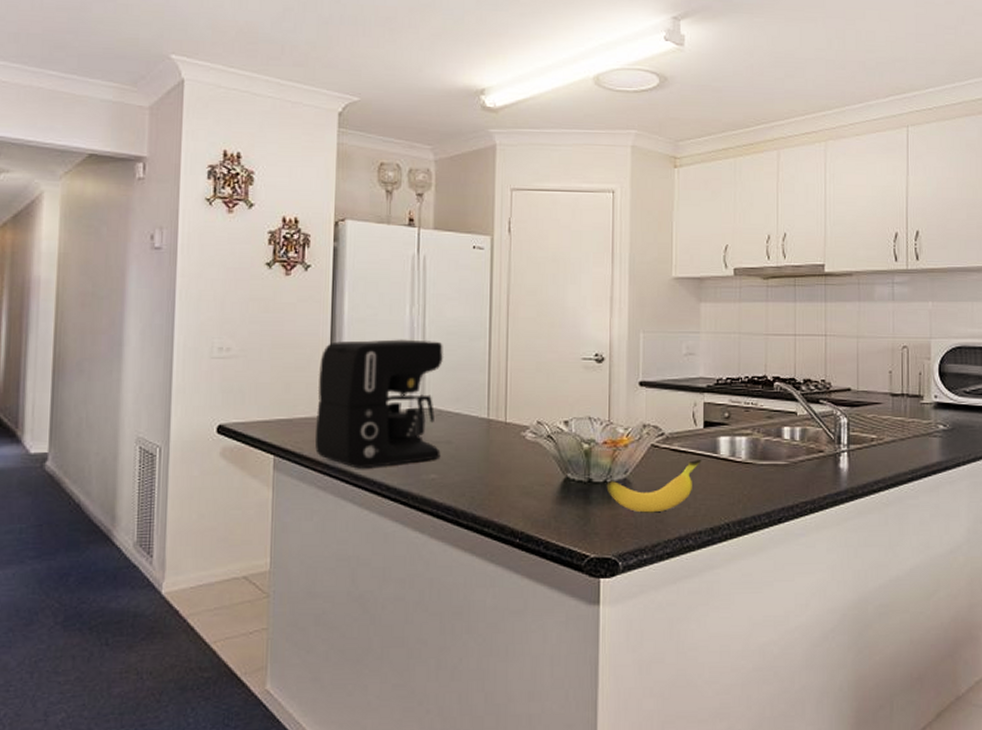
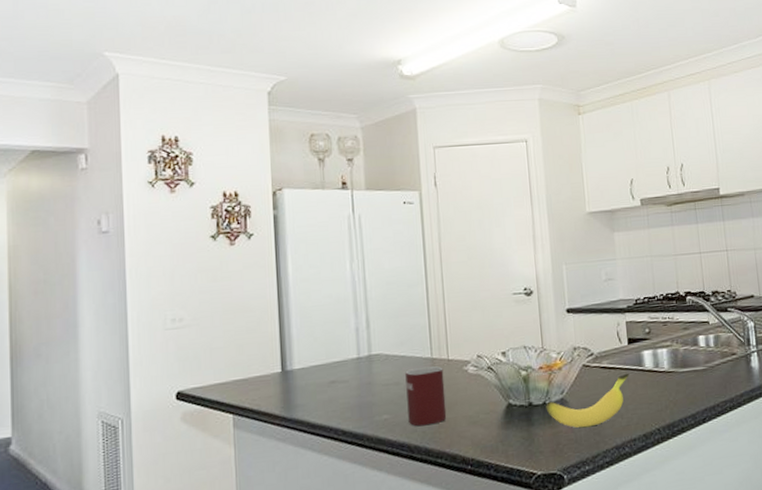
coffee maker: present [314,339,444,469] -> none [269,291,391,418]
mug: none [457,428,500,491] -> present [405,366,447,427]

